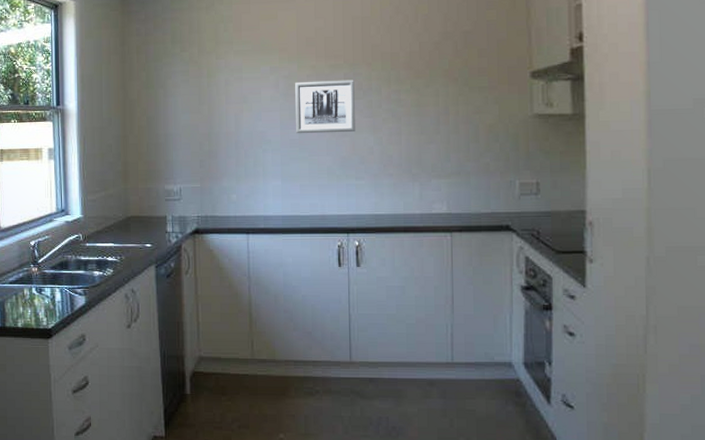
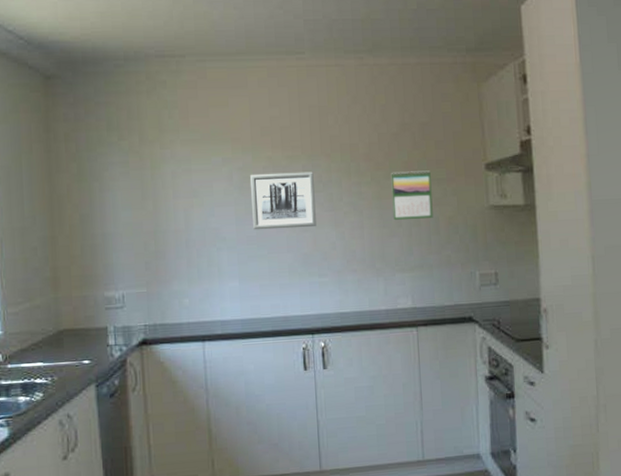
calendar: none [430,78,473,128] -> present [391,170,433,221]

